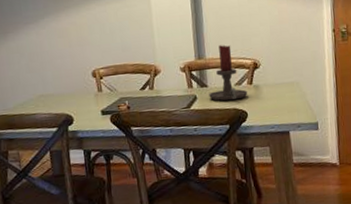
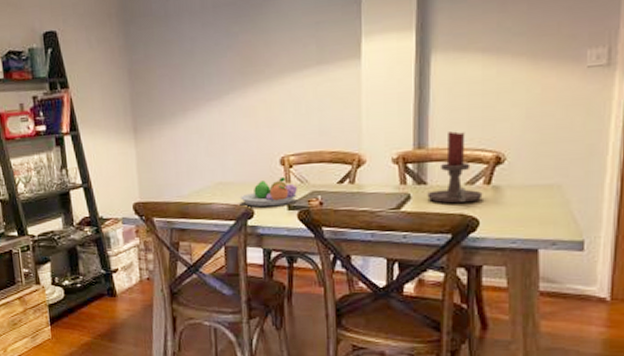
fruit bowl: none [59,87,109,114] -> present [239,176,297,207]

